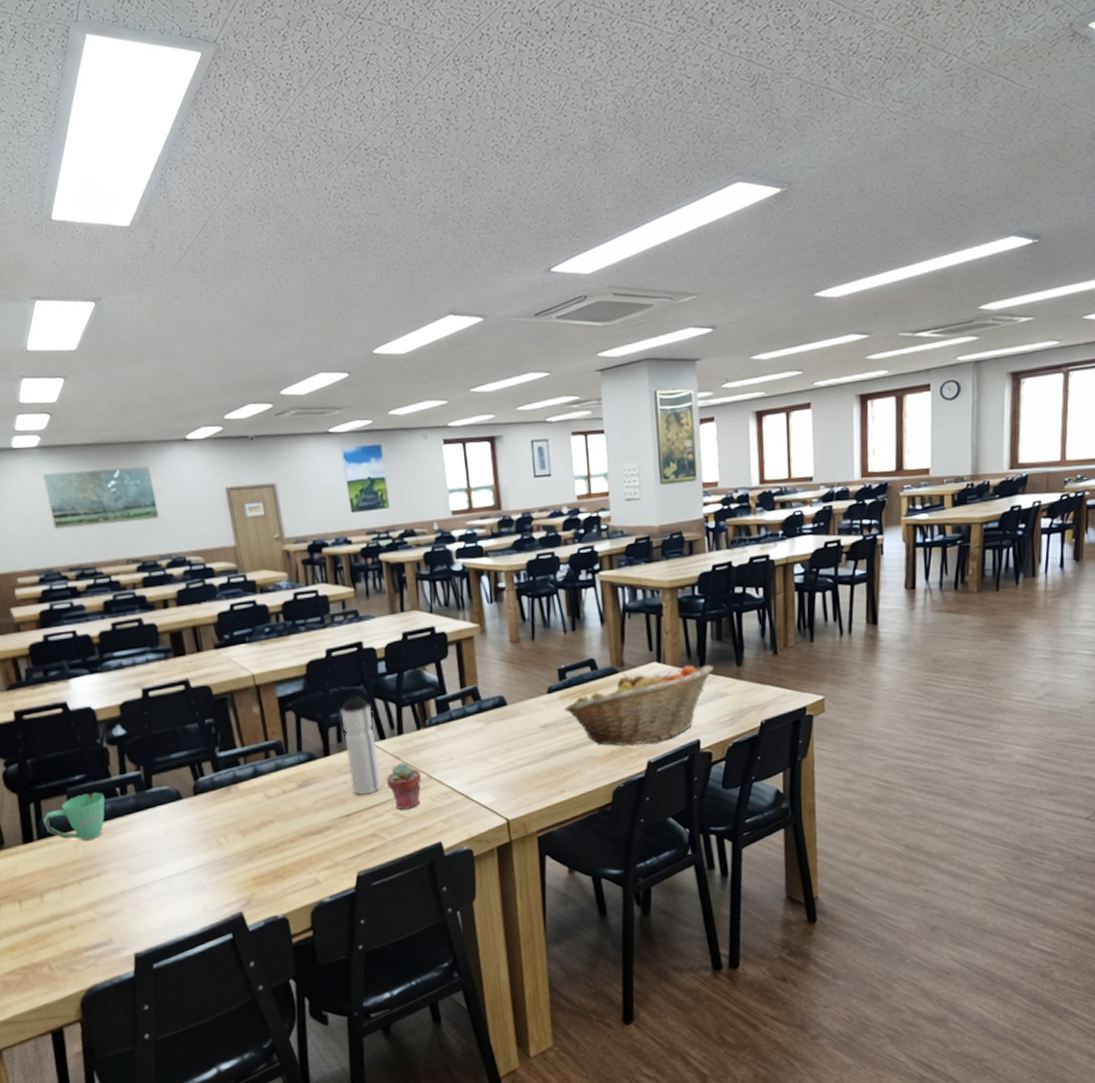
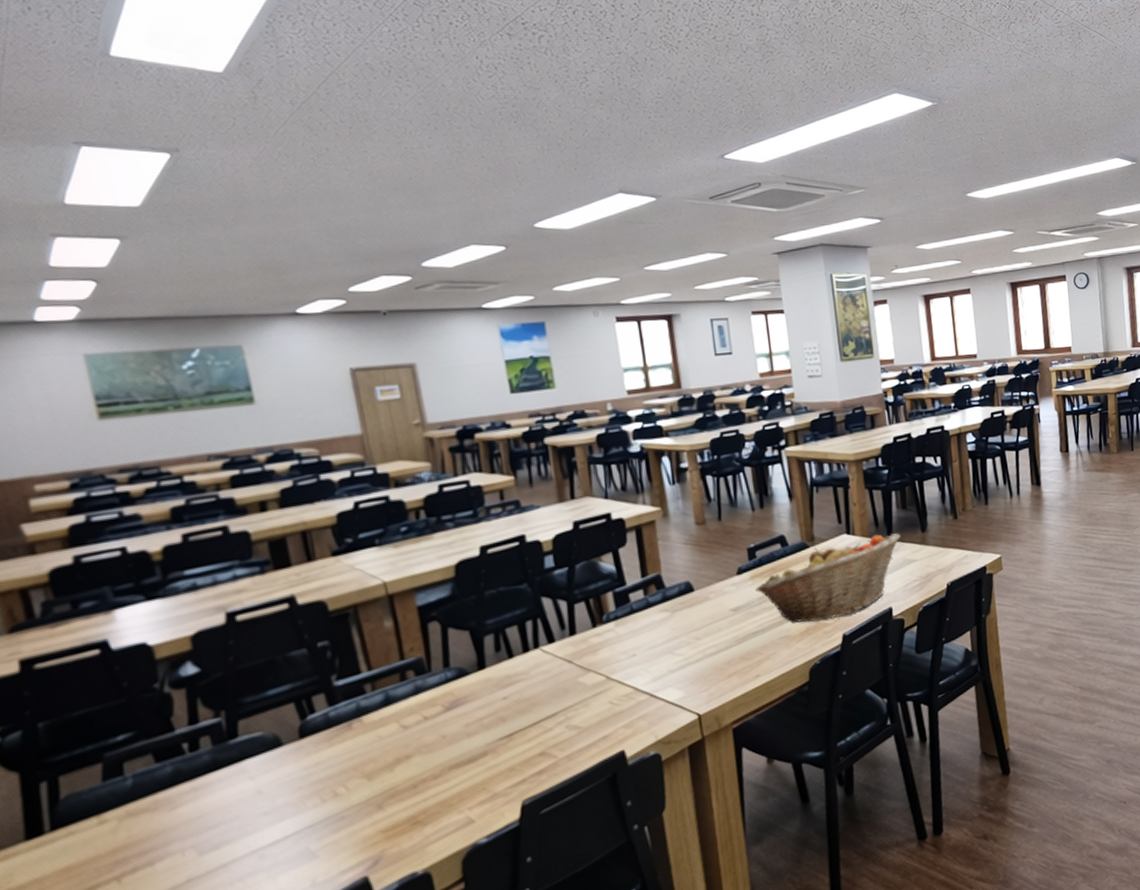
mug: present [42,792,105,841] -> none [59,753,165,823]
water bottle: present [340,694,383,795] -> none [498,595,552,710]
potted succulent: present [386,762,421,810] -> none [556,666,599,720]

